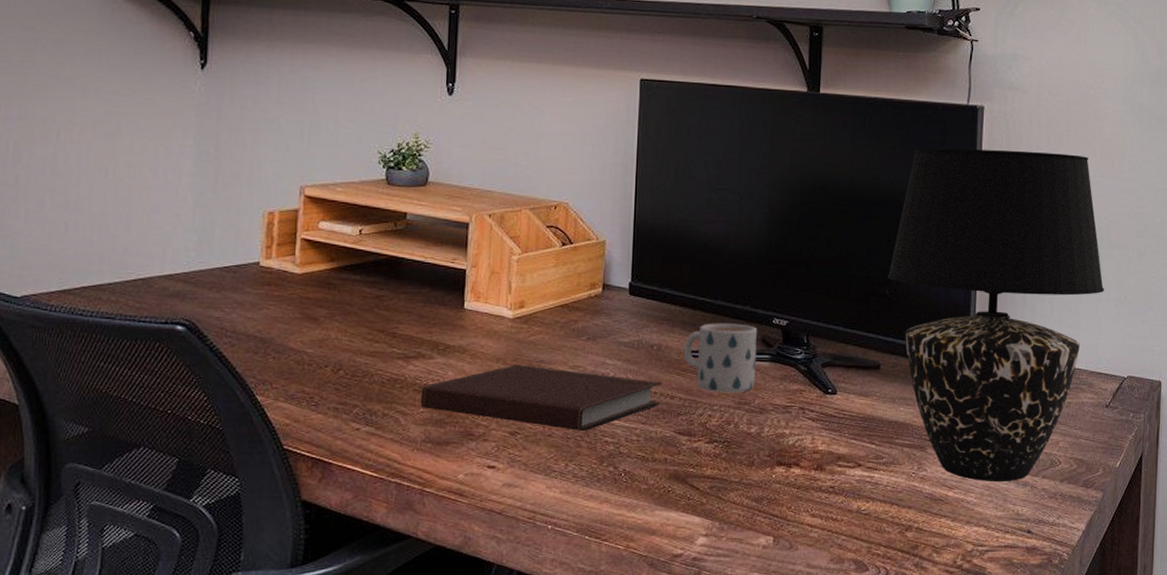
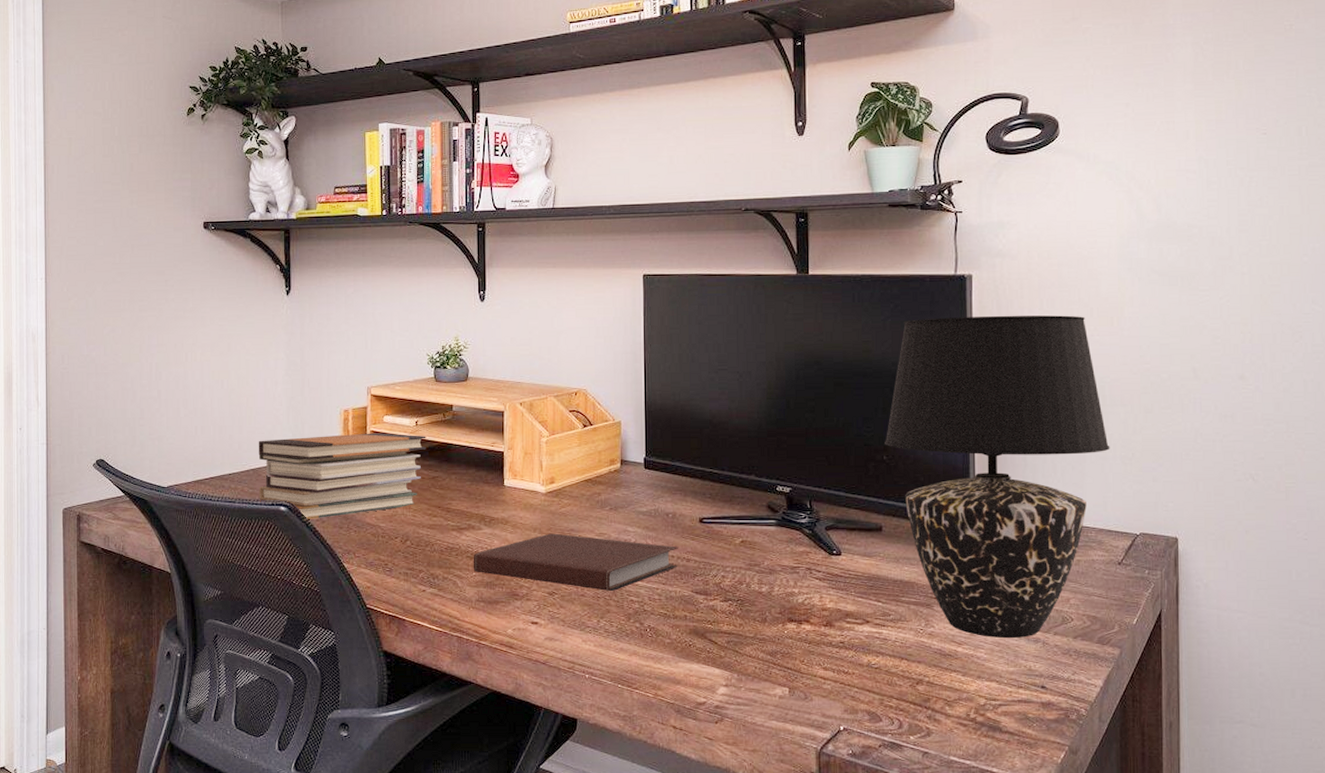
book stack: none [148,240,372,343] -> present [258,433,426,520]
mug: present [684,323,758,393] -> none [696,491,764,556]

